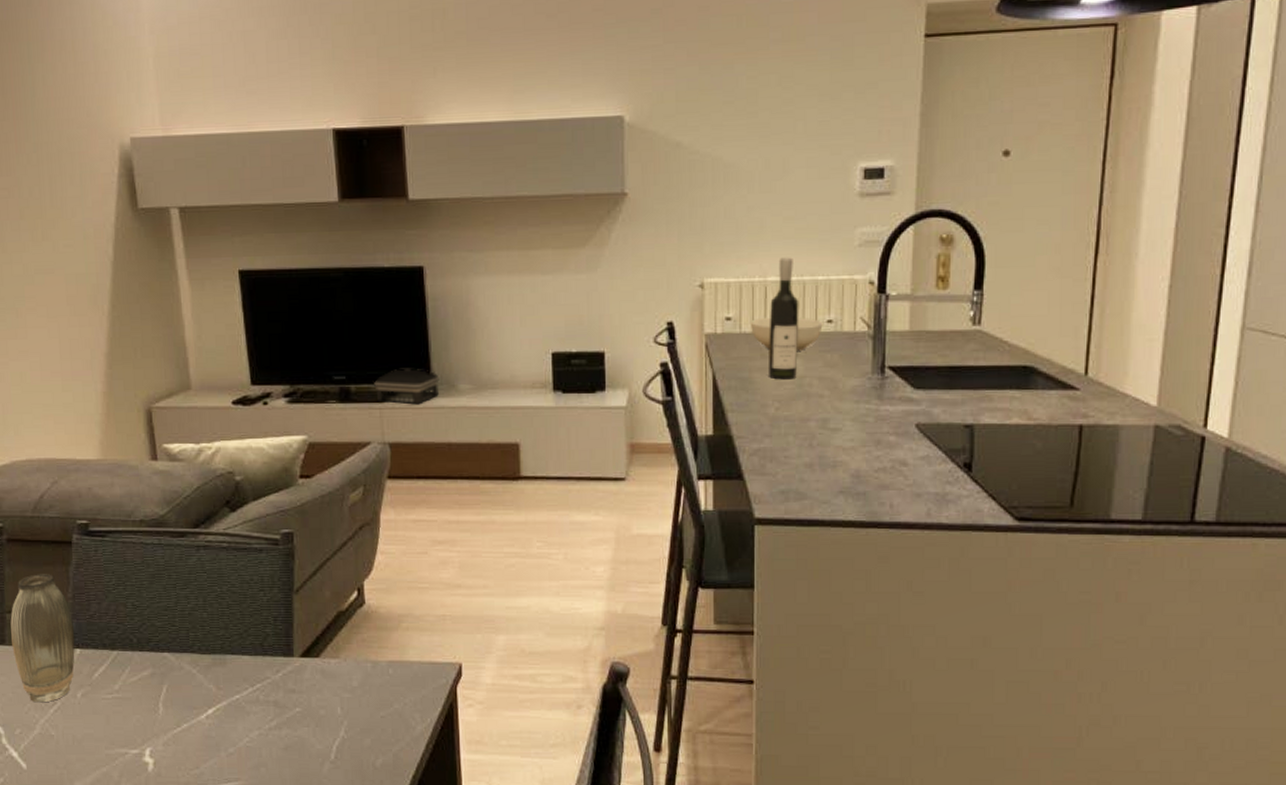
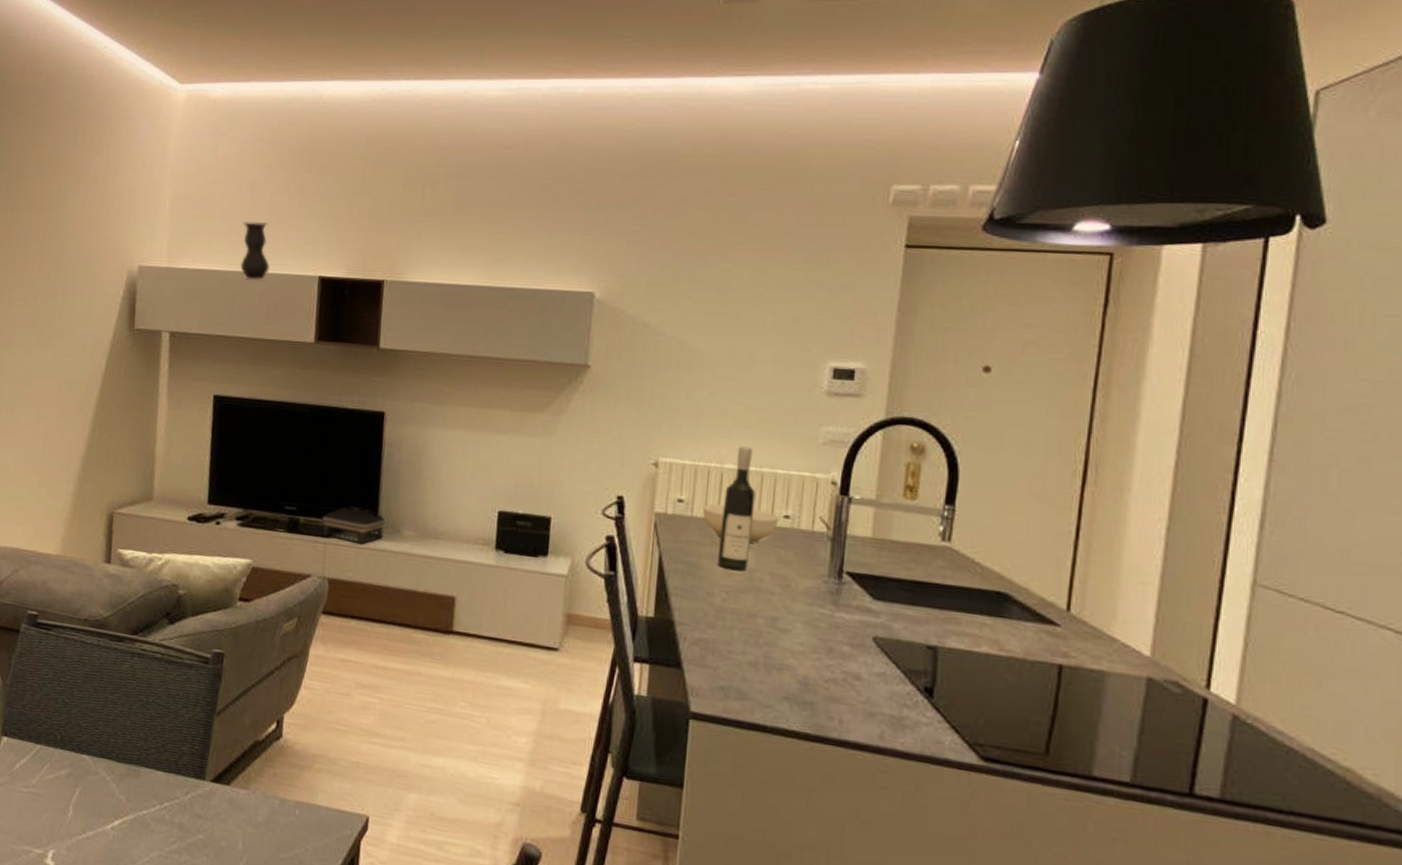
vase: none [240,75,278,141] -> present [240,222,270,281]

